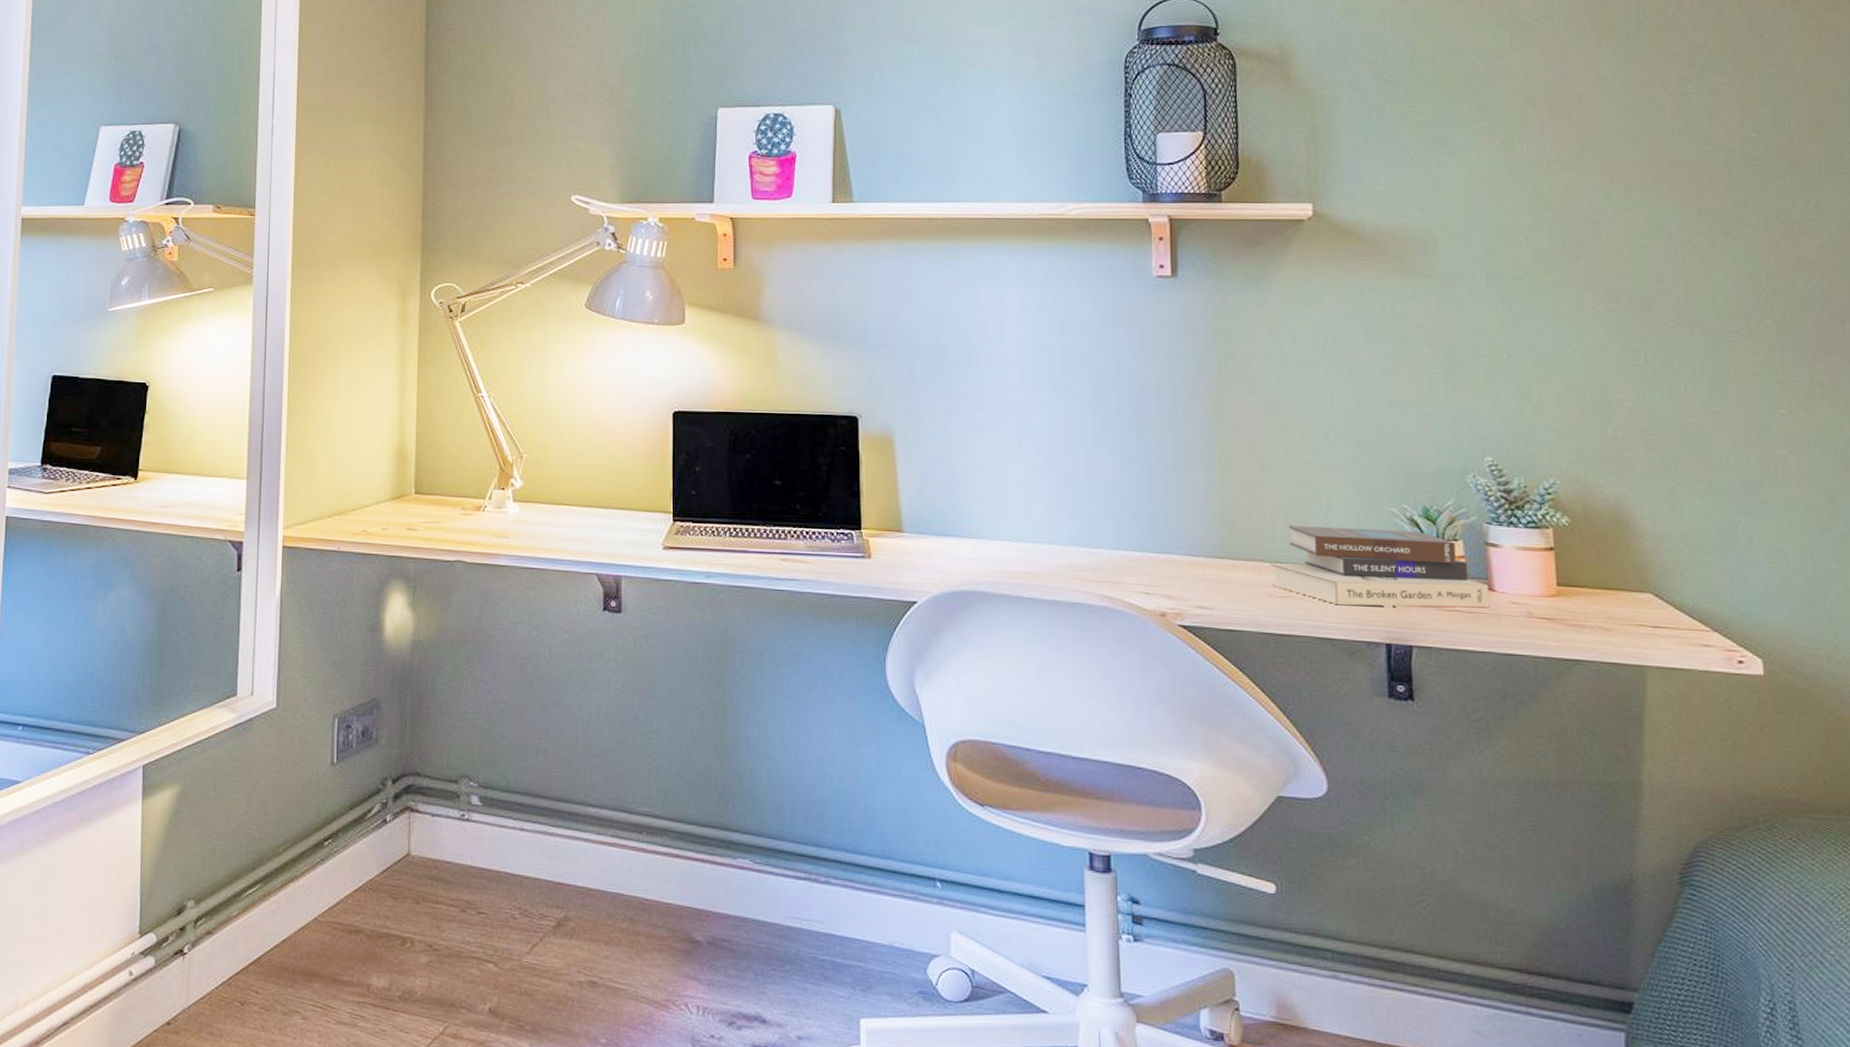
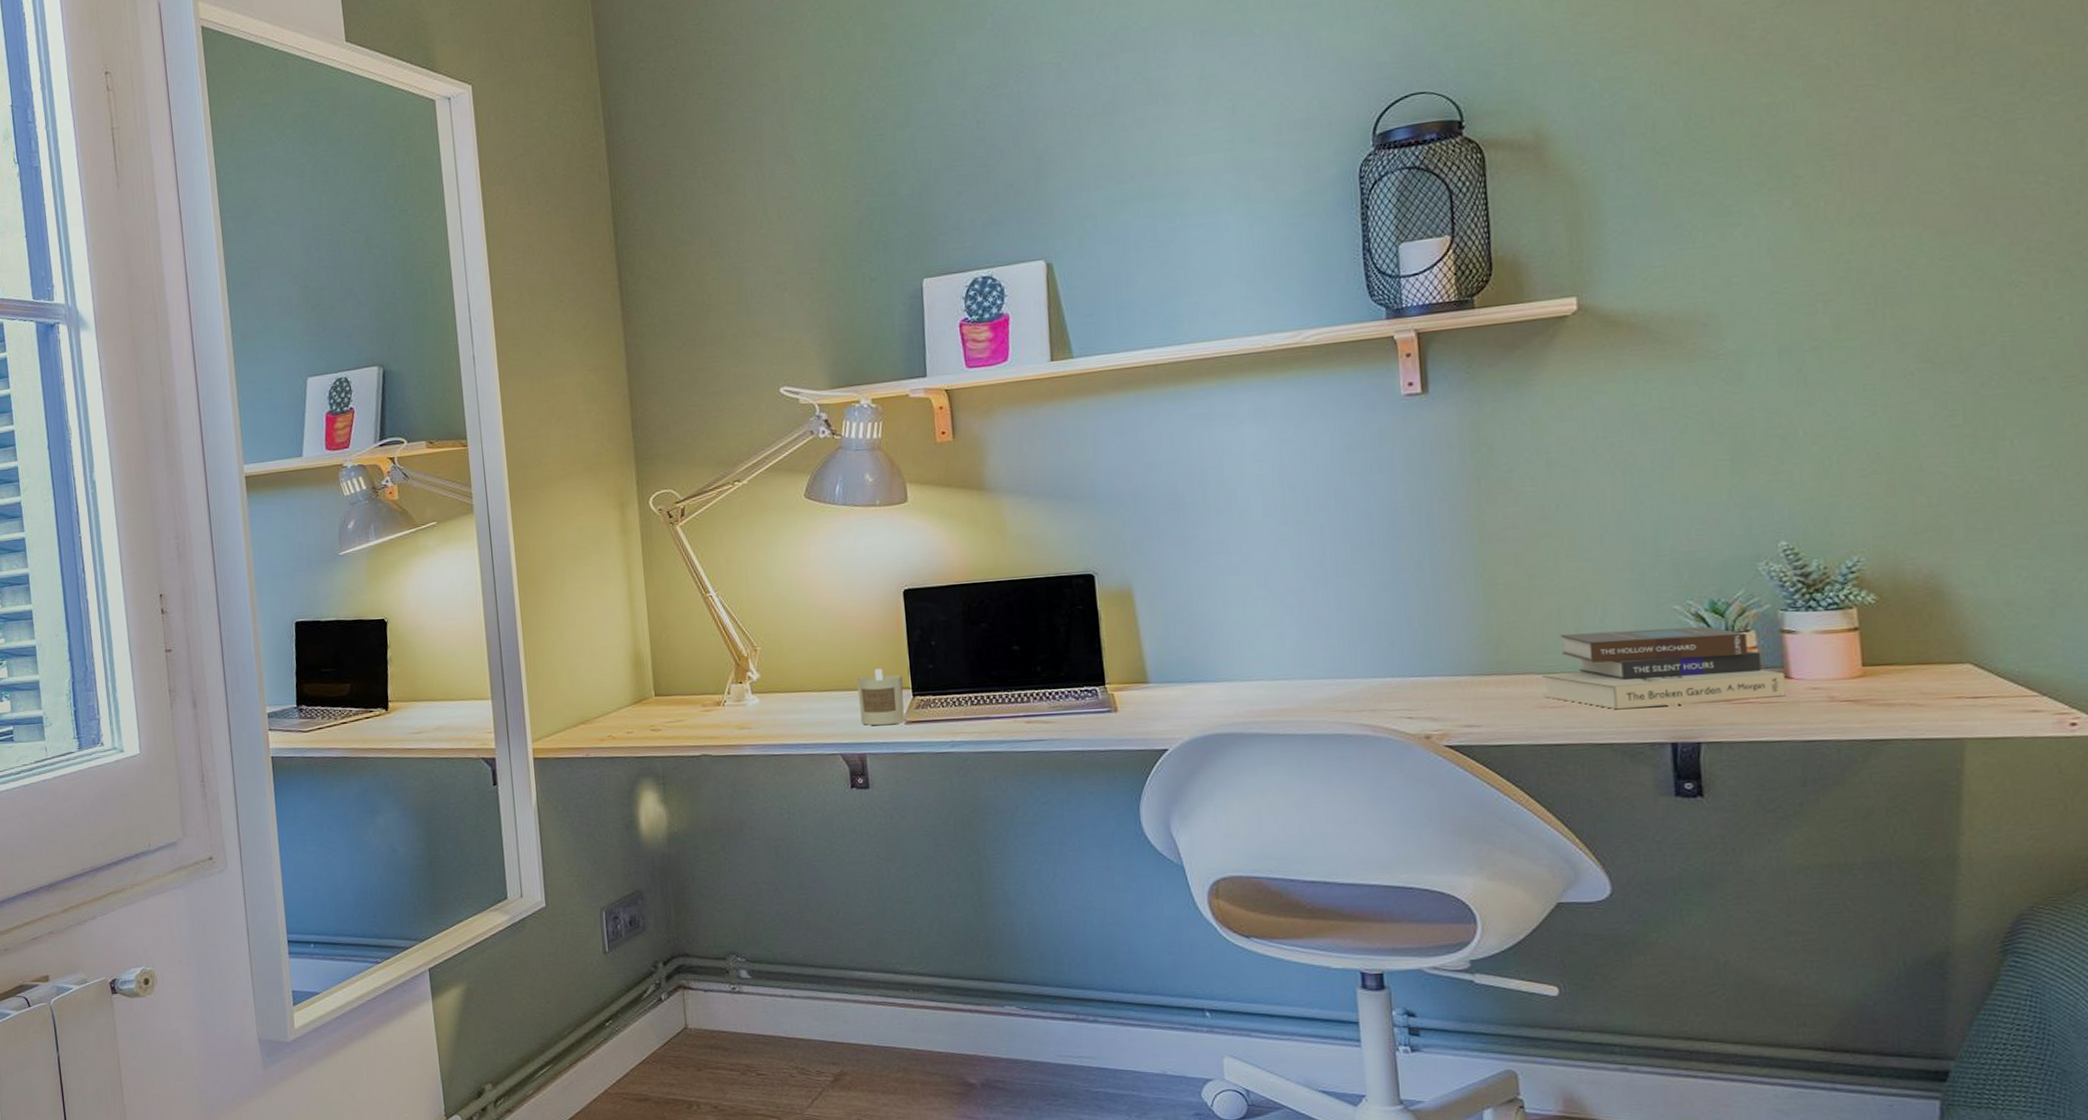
candle: none [619,489,664,549] -> present [856,668,905,726]

